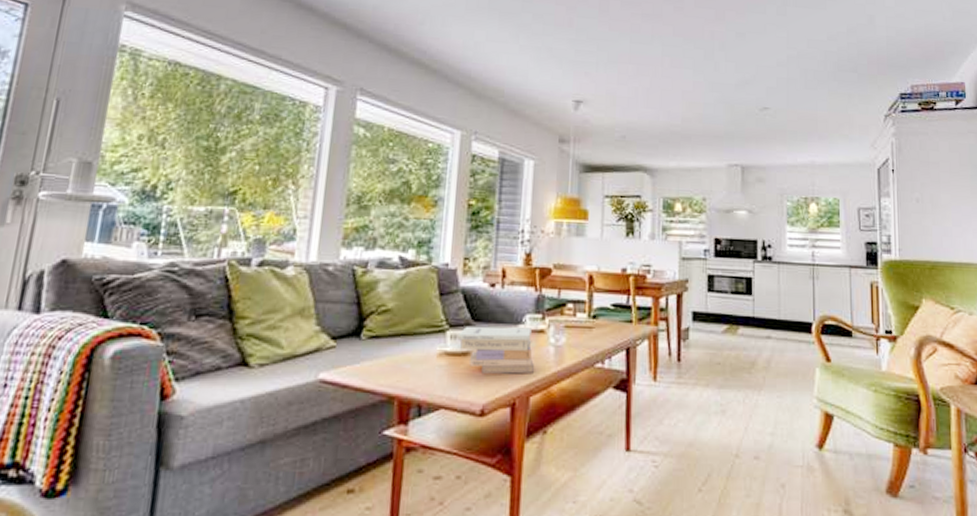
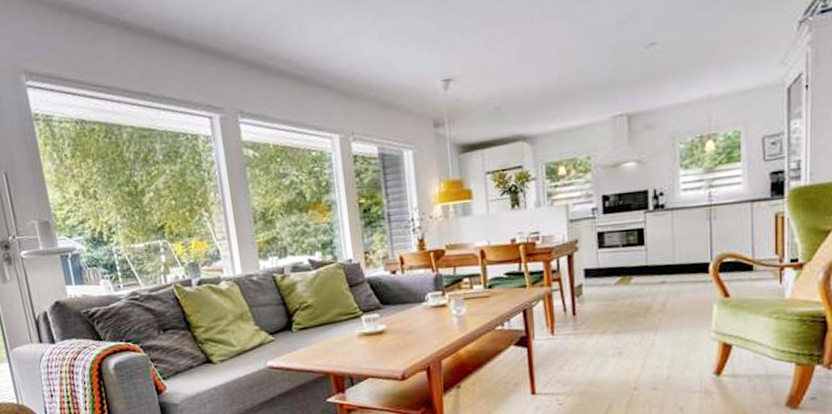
books: present [458,326,534,375] -> none [371,304,442,348]

